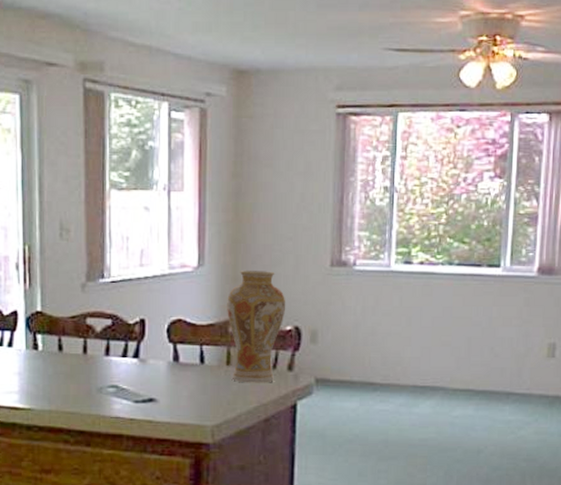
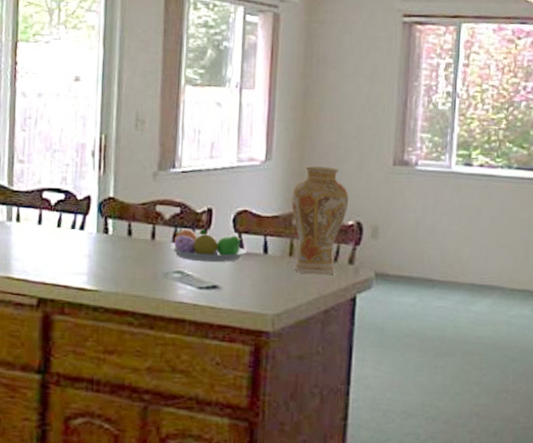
fruit bowl: none [104,341,183,375] -> present [171,228,247,263]

